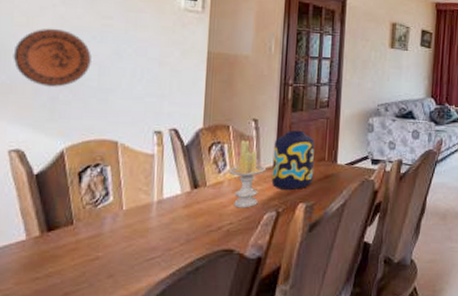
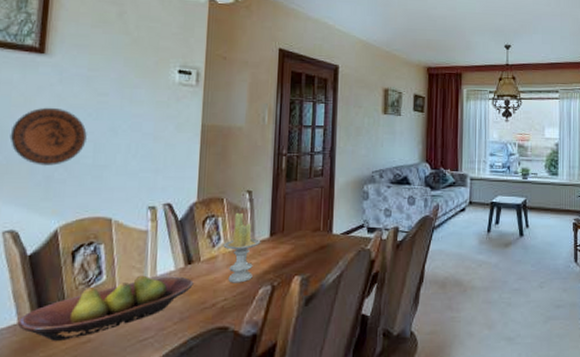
fruit bowl: none [27,197,200,257] -> present [18,275,194,341]
vase: present [271,130,315,190] -> none [266,200,310,262]

